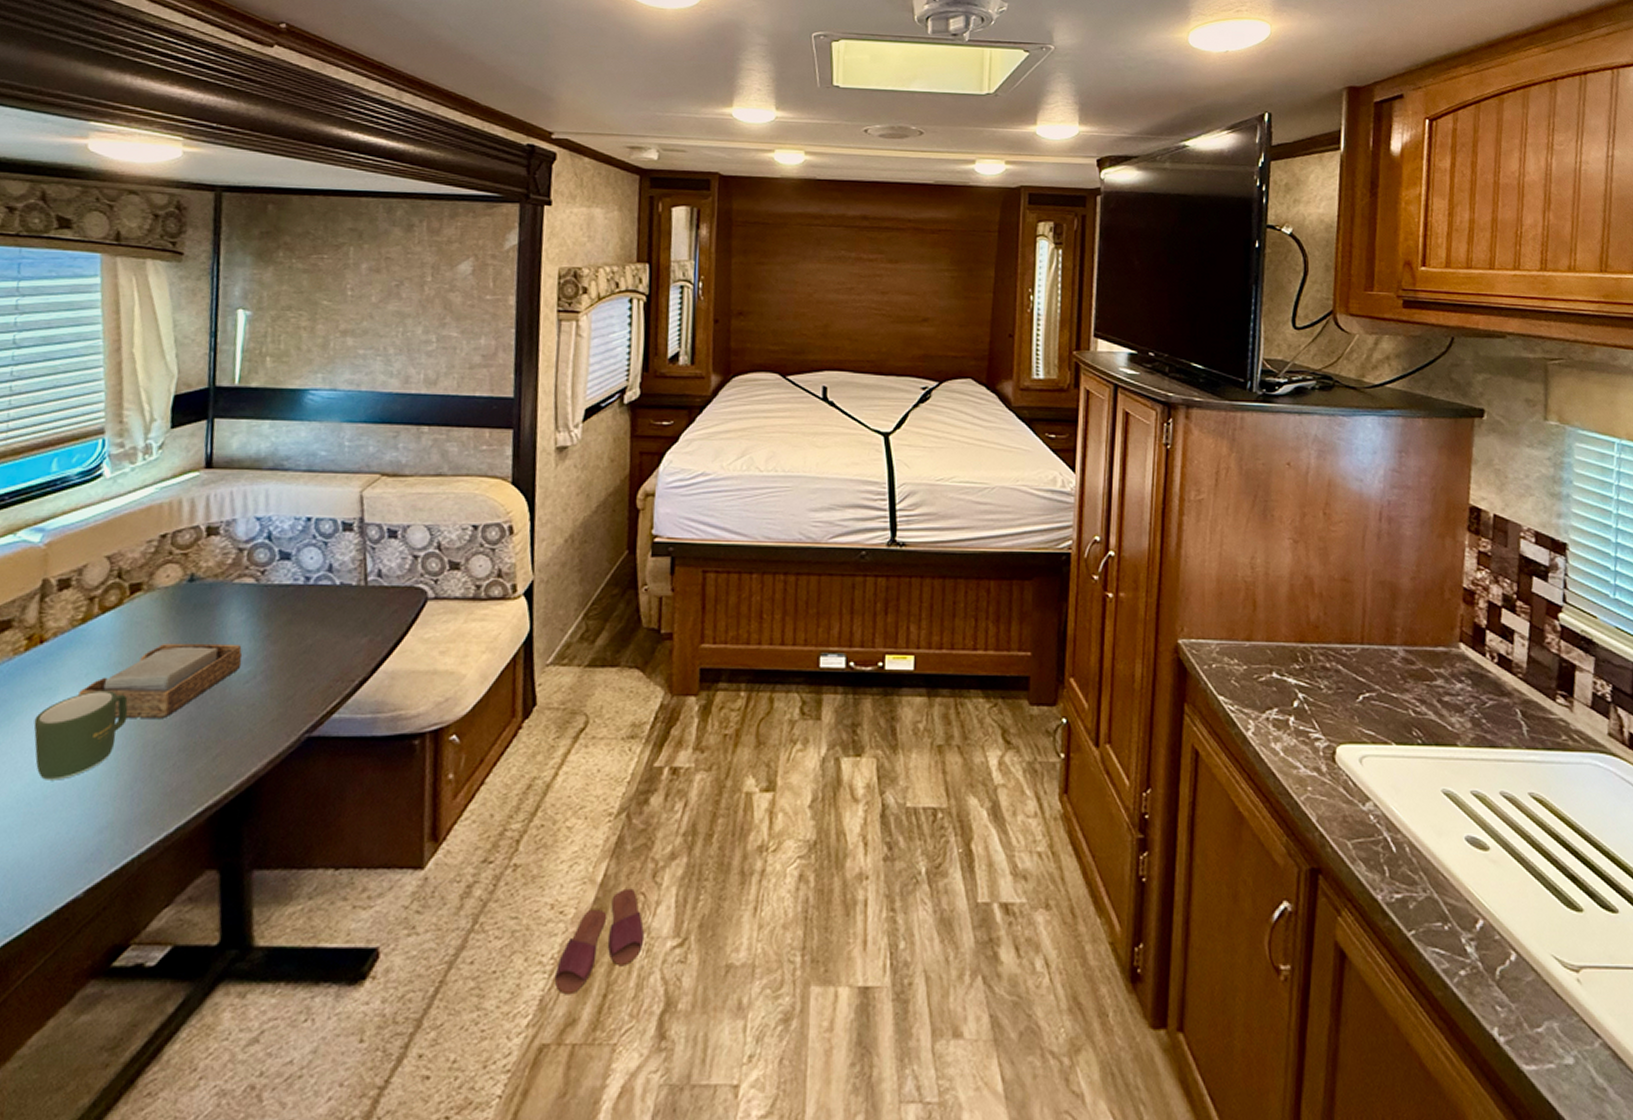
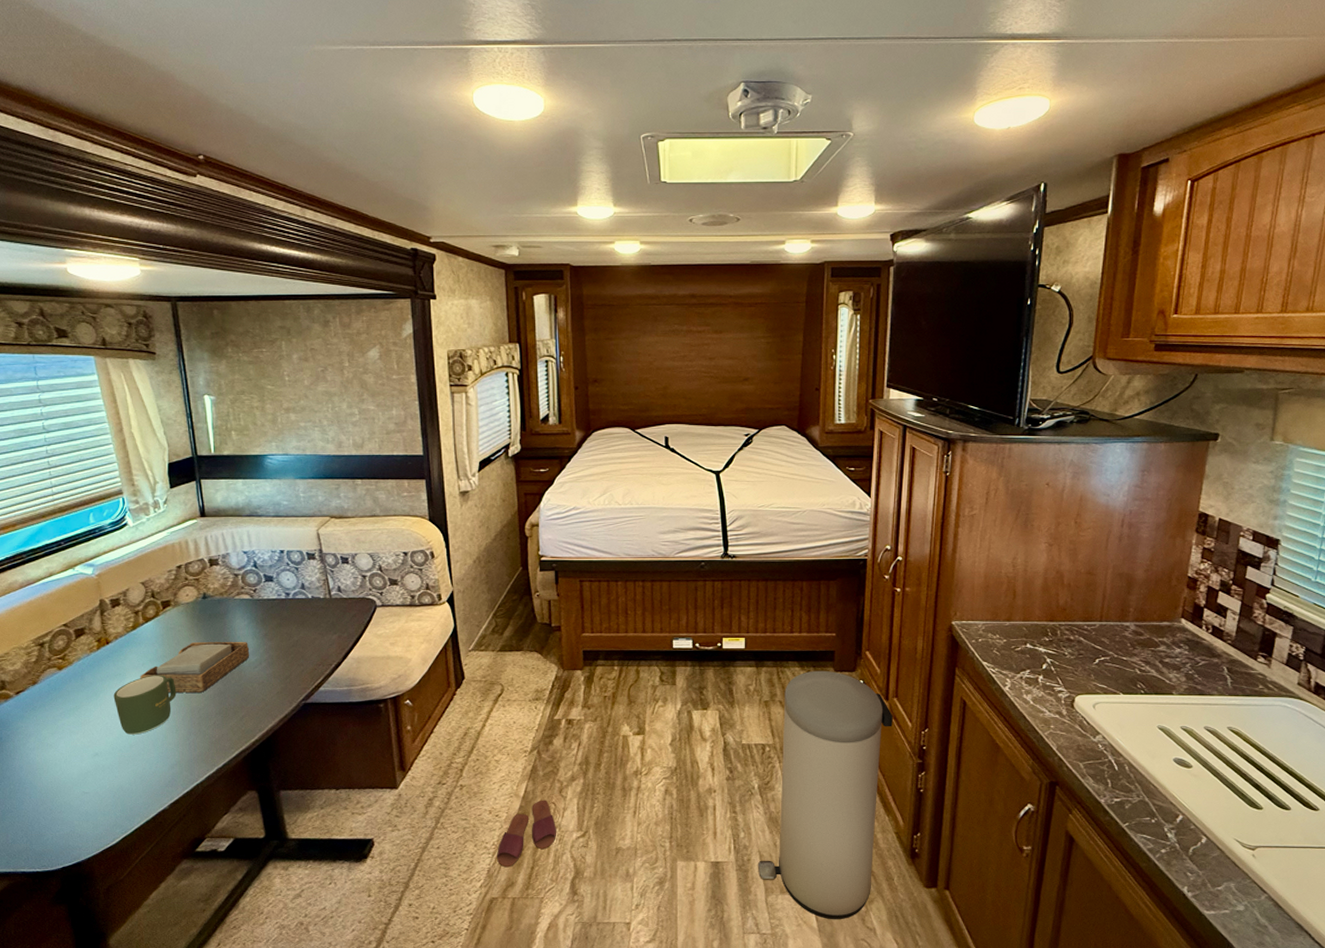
pedal bin: none [922,703,1105,1080] -> present [757,670,893,920]

